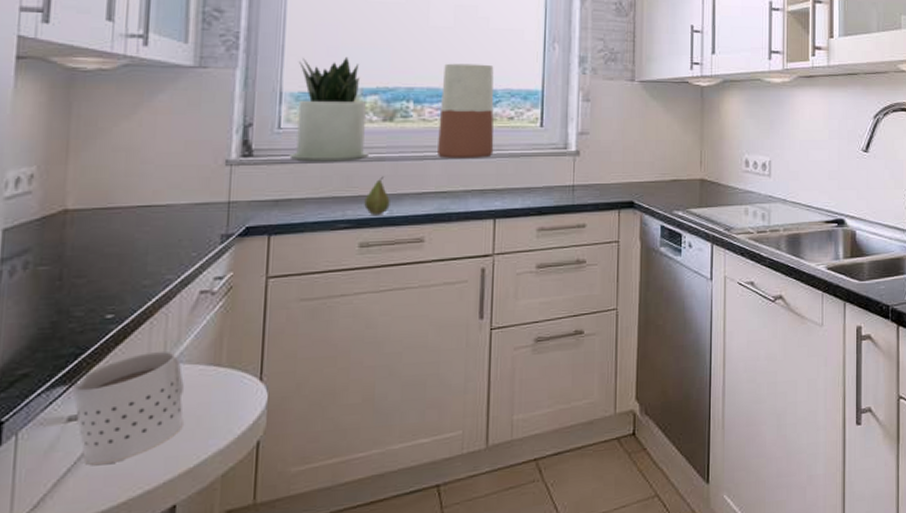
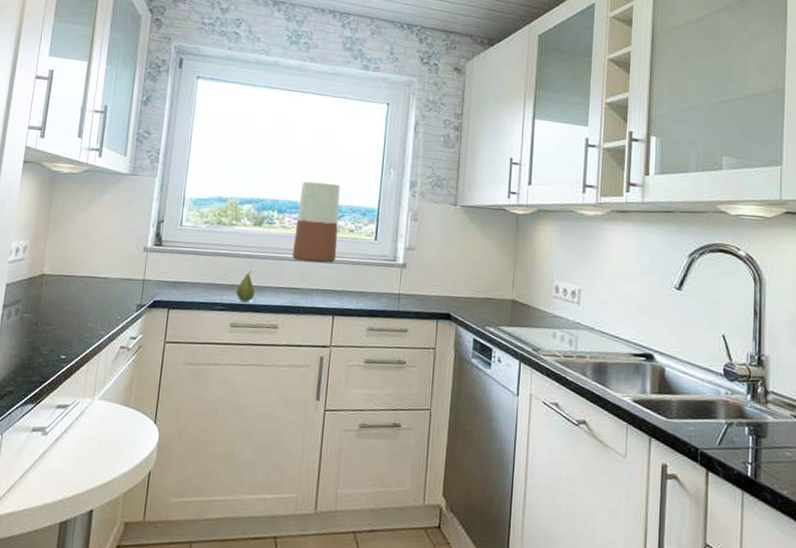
mug: present [71,350,185,466] -> none [36,388,105,469]
planter: present [288,56,370,162] -> none [185,172,243,257]

